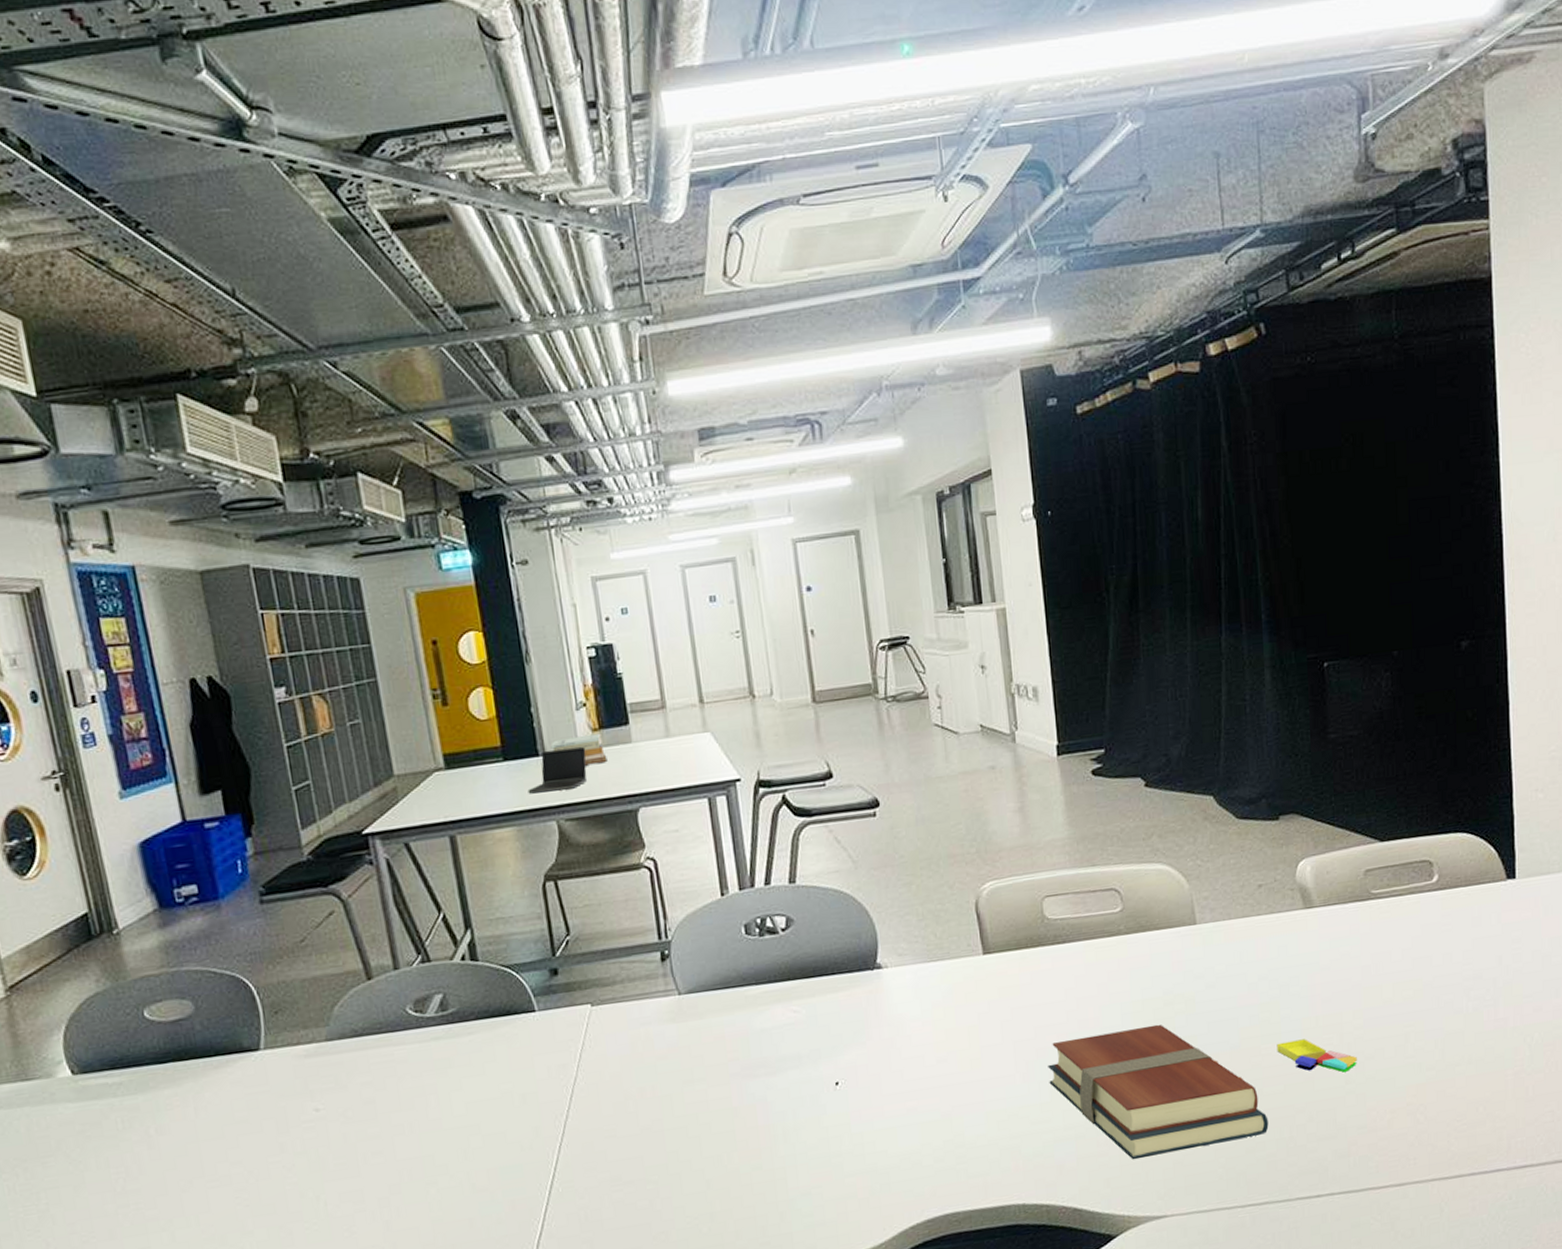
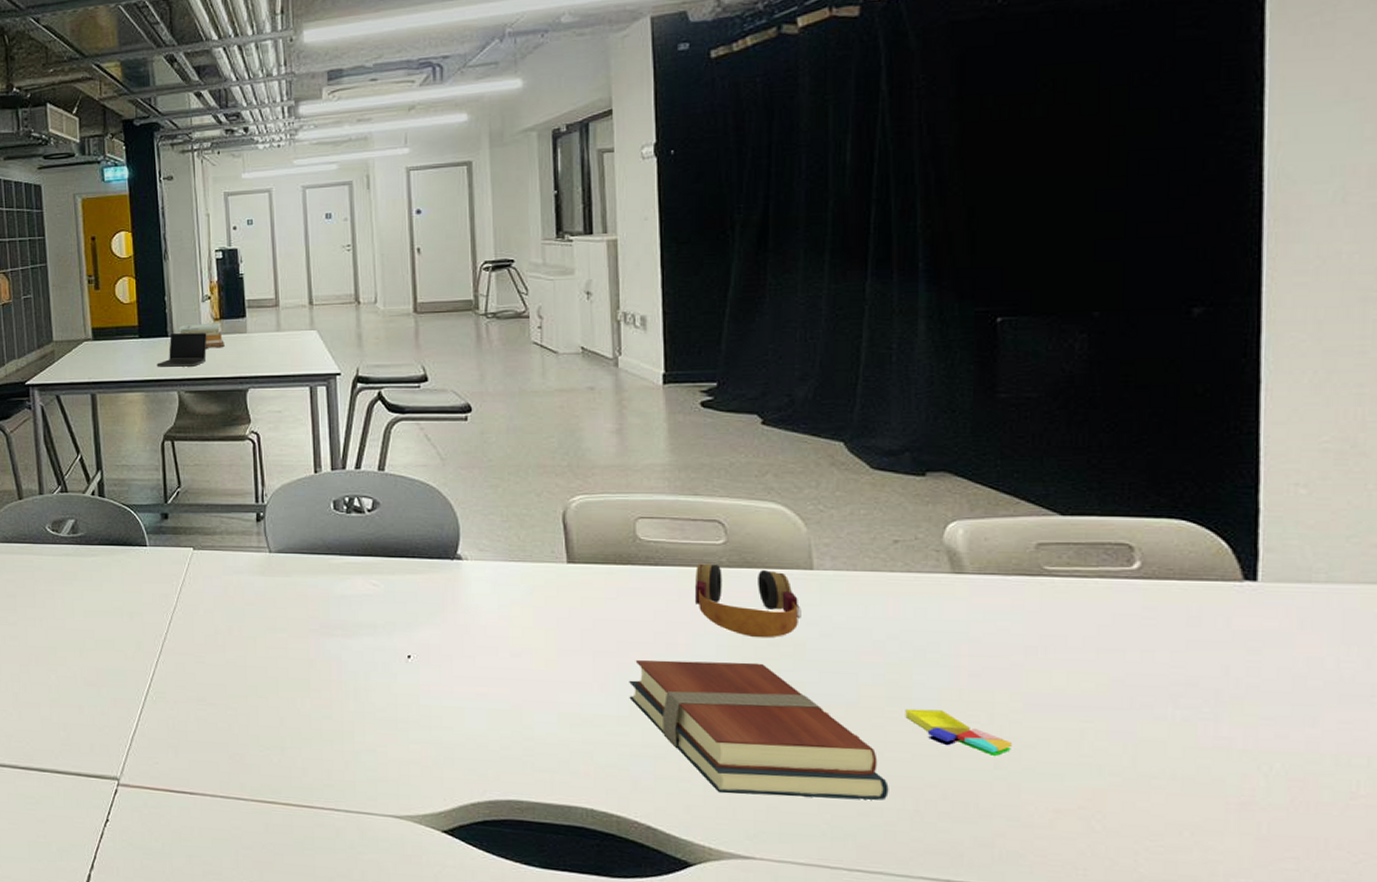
headphones: none [1098,931,1190,1000] -> present [695,563,801,638]

